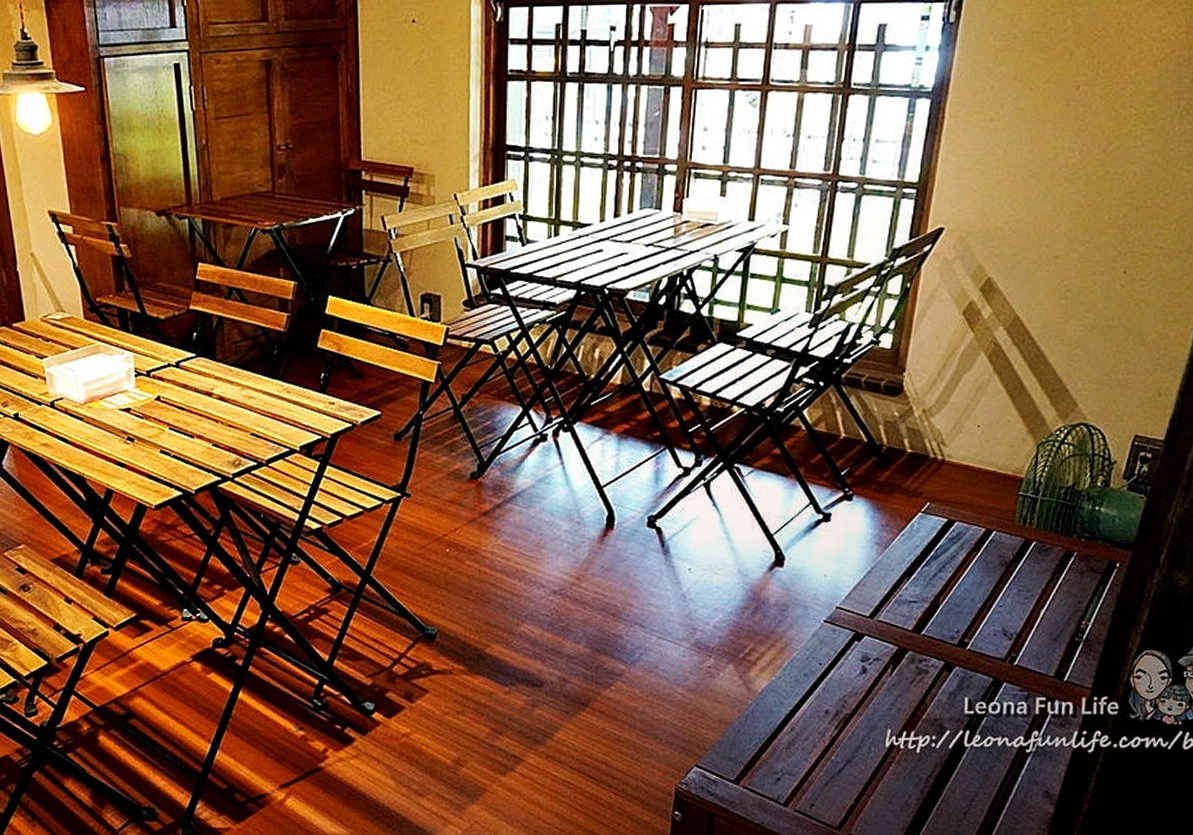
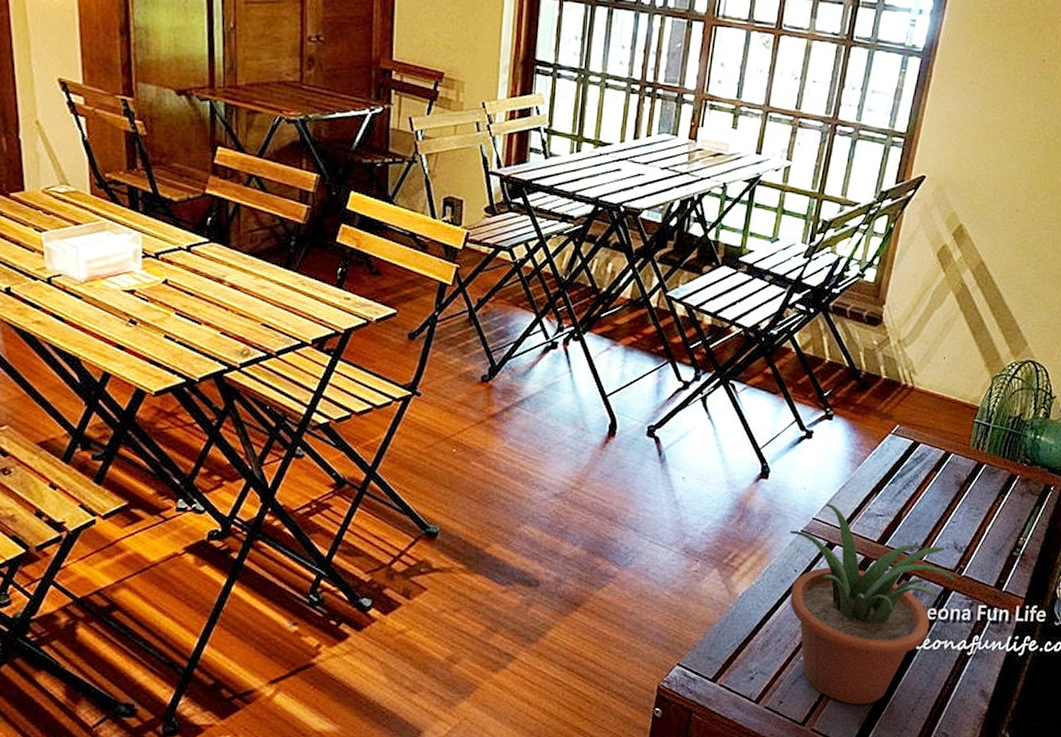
potted plant: none [811,590,1008,807] -> present [789,503,957,704]

